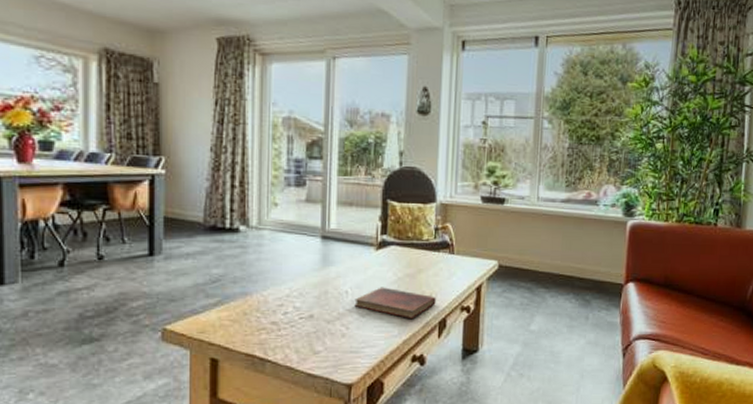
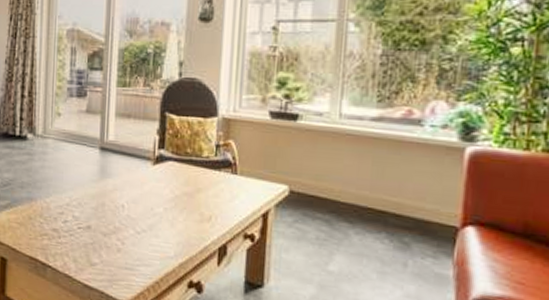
diary: present [354,287,436,318] -> none [130,204,216,241]

